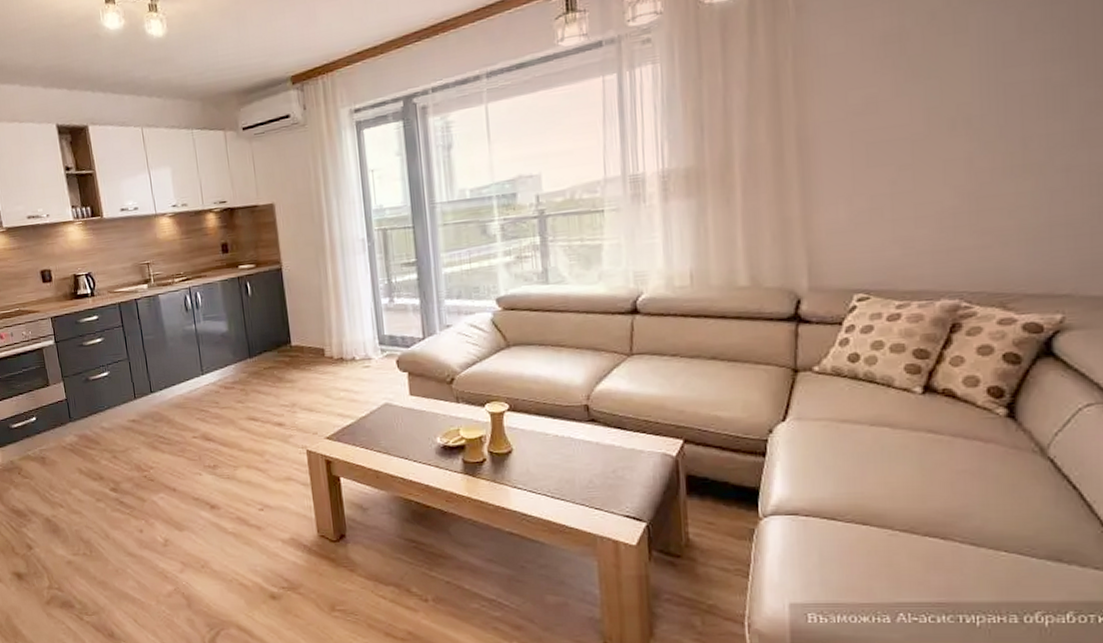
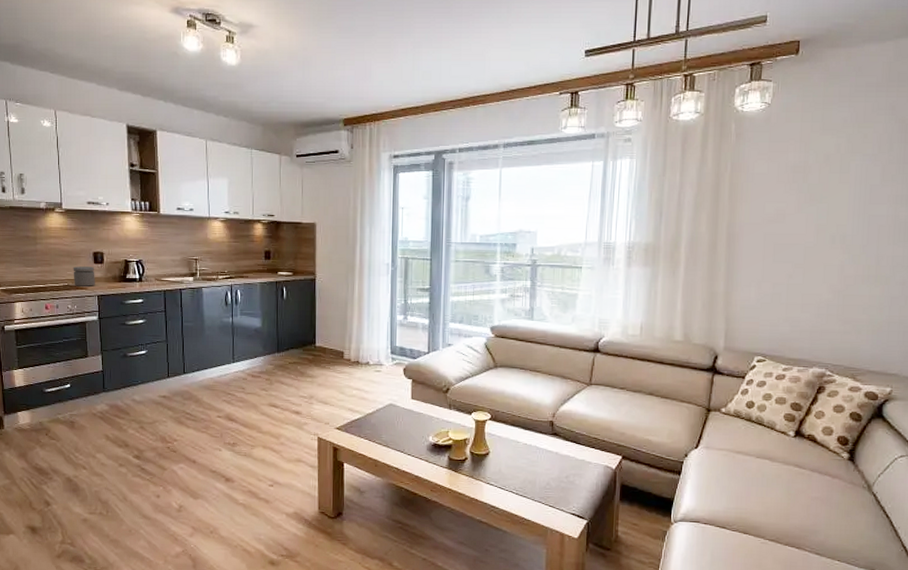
jar: none [22,287,47,310] -> present [73,266,95,286]

